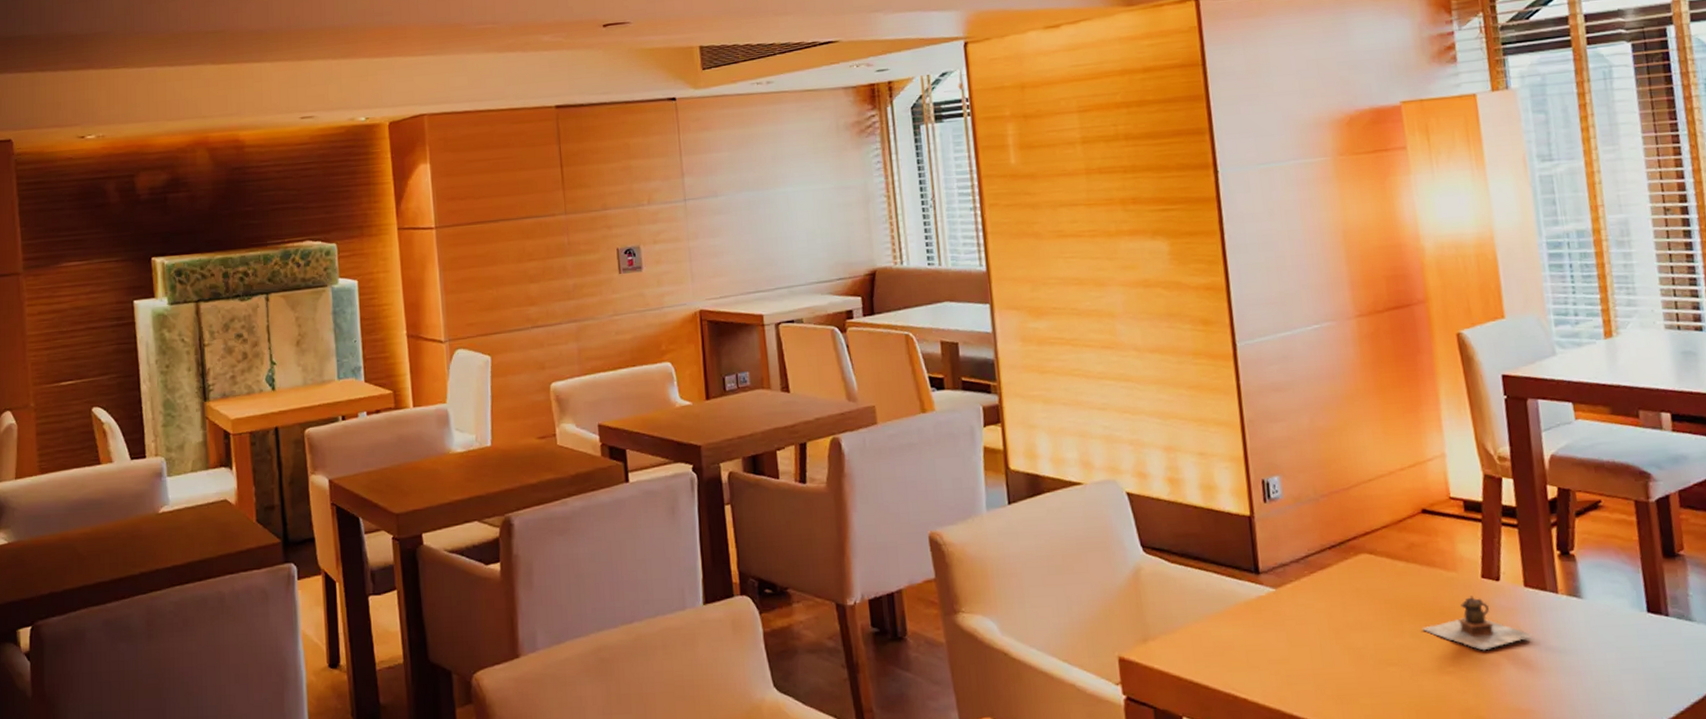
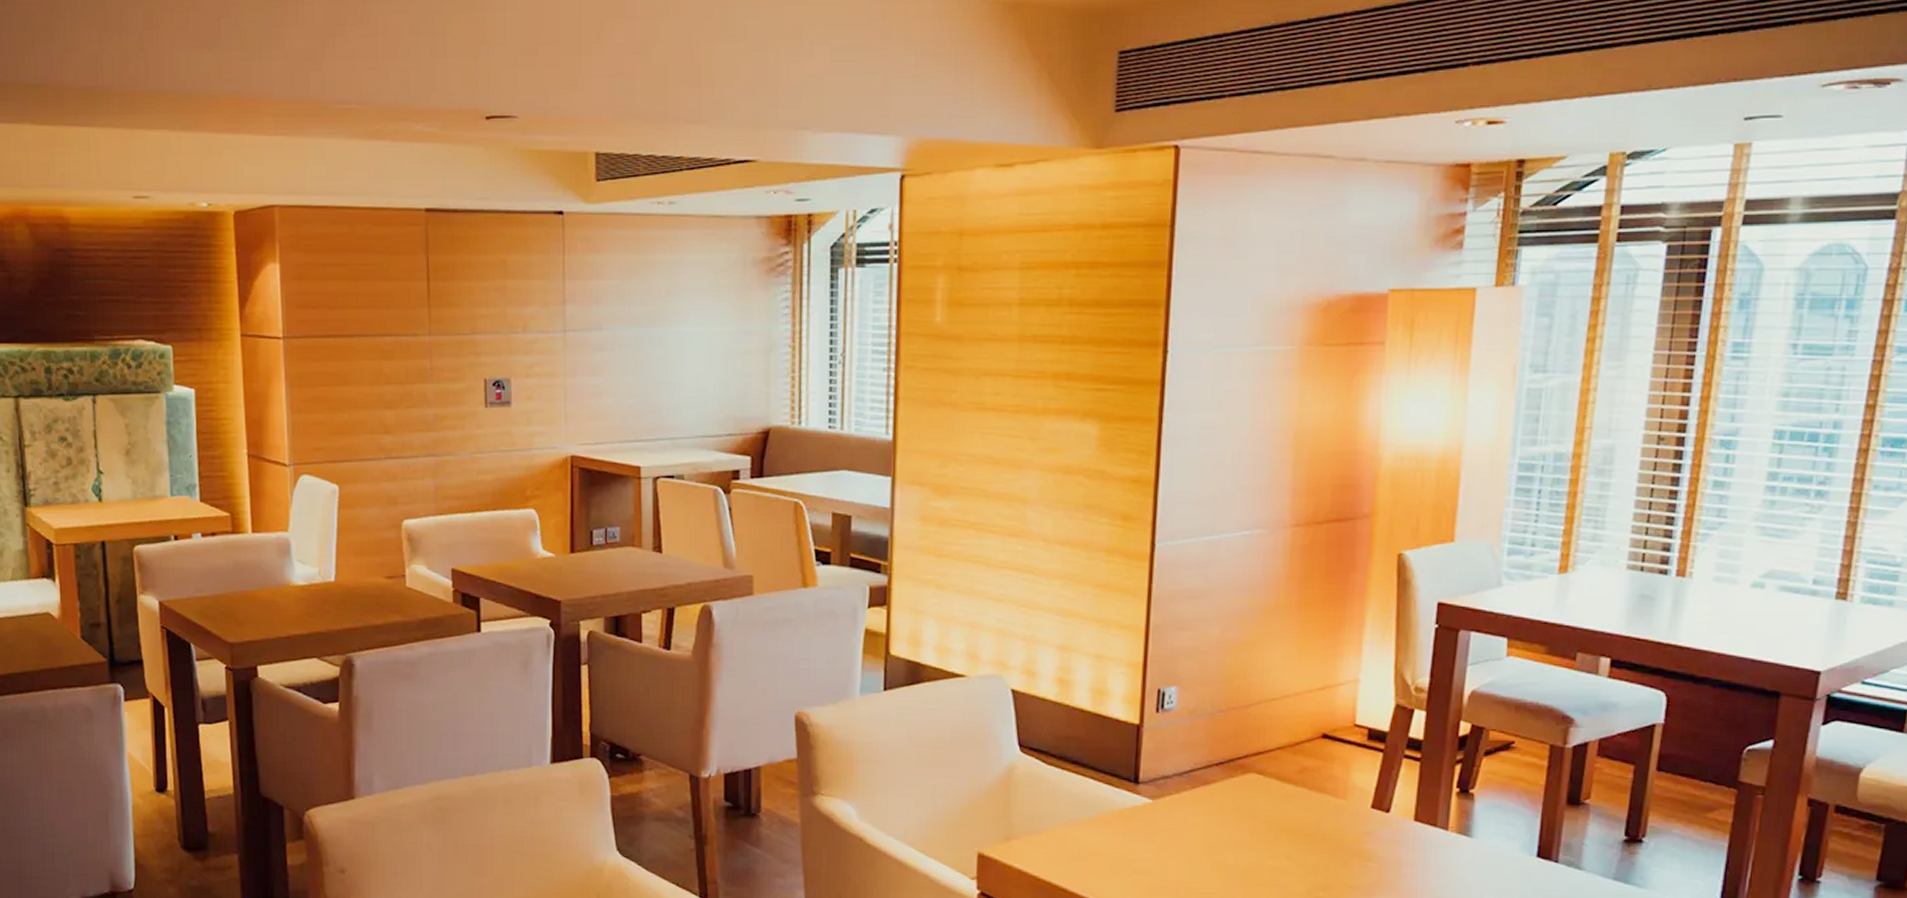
teapot: present [1422,595,1533,651] -> none [1298,825,1412,880]

